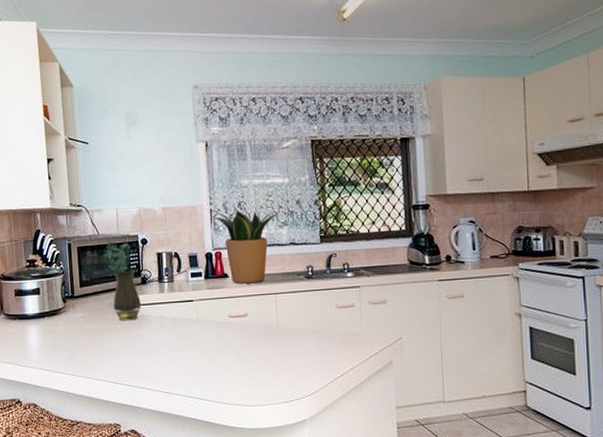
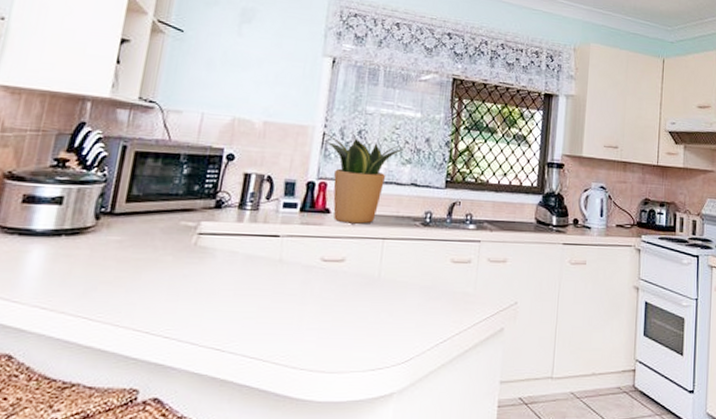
vase: present [102,239,141,321] -> none [167,148,212,253]

